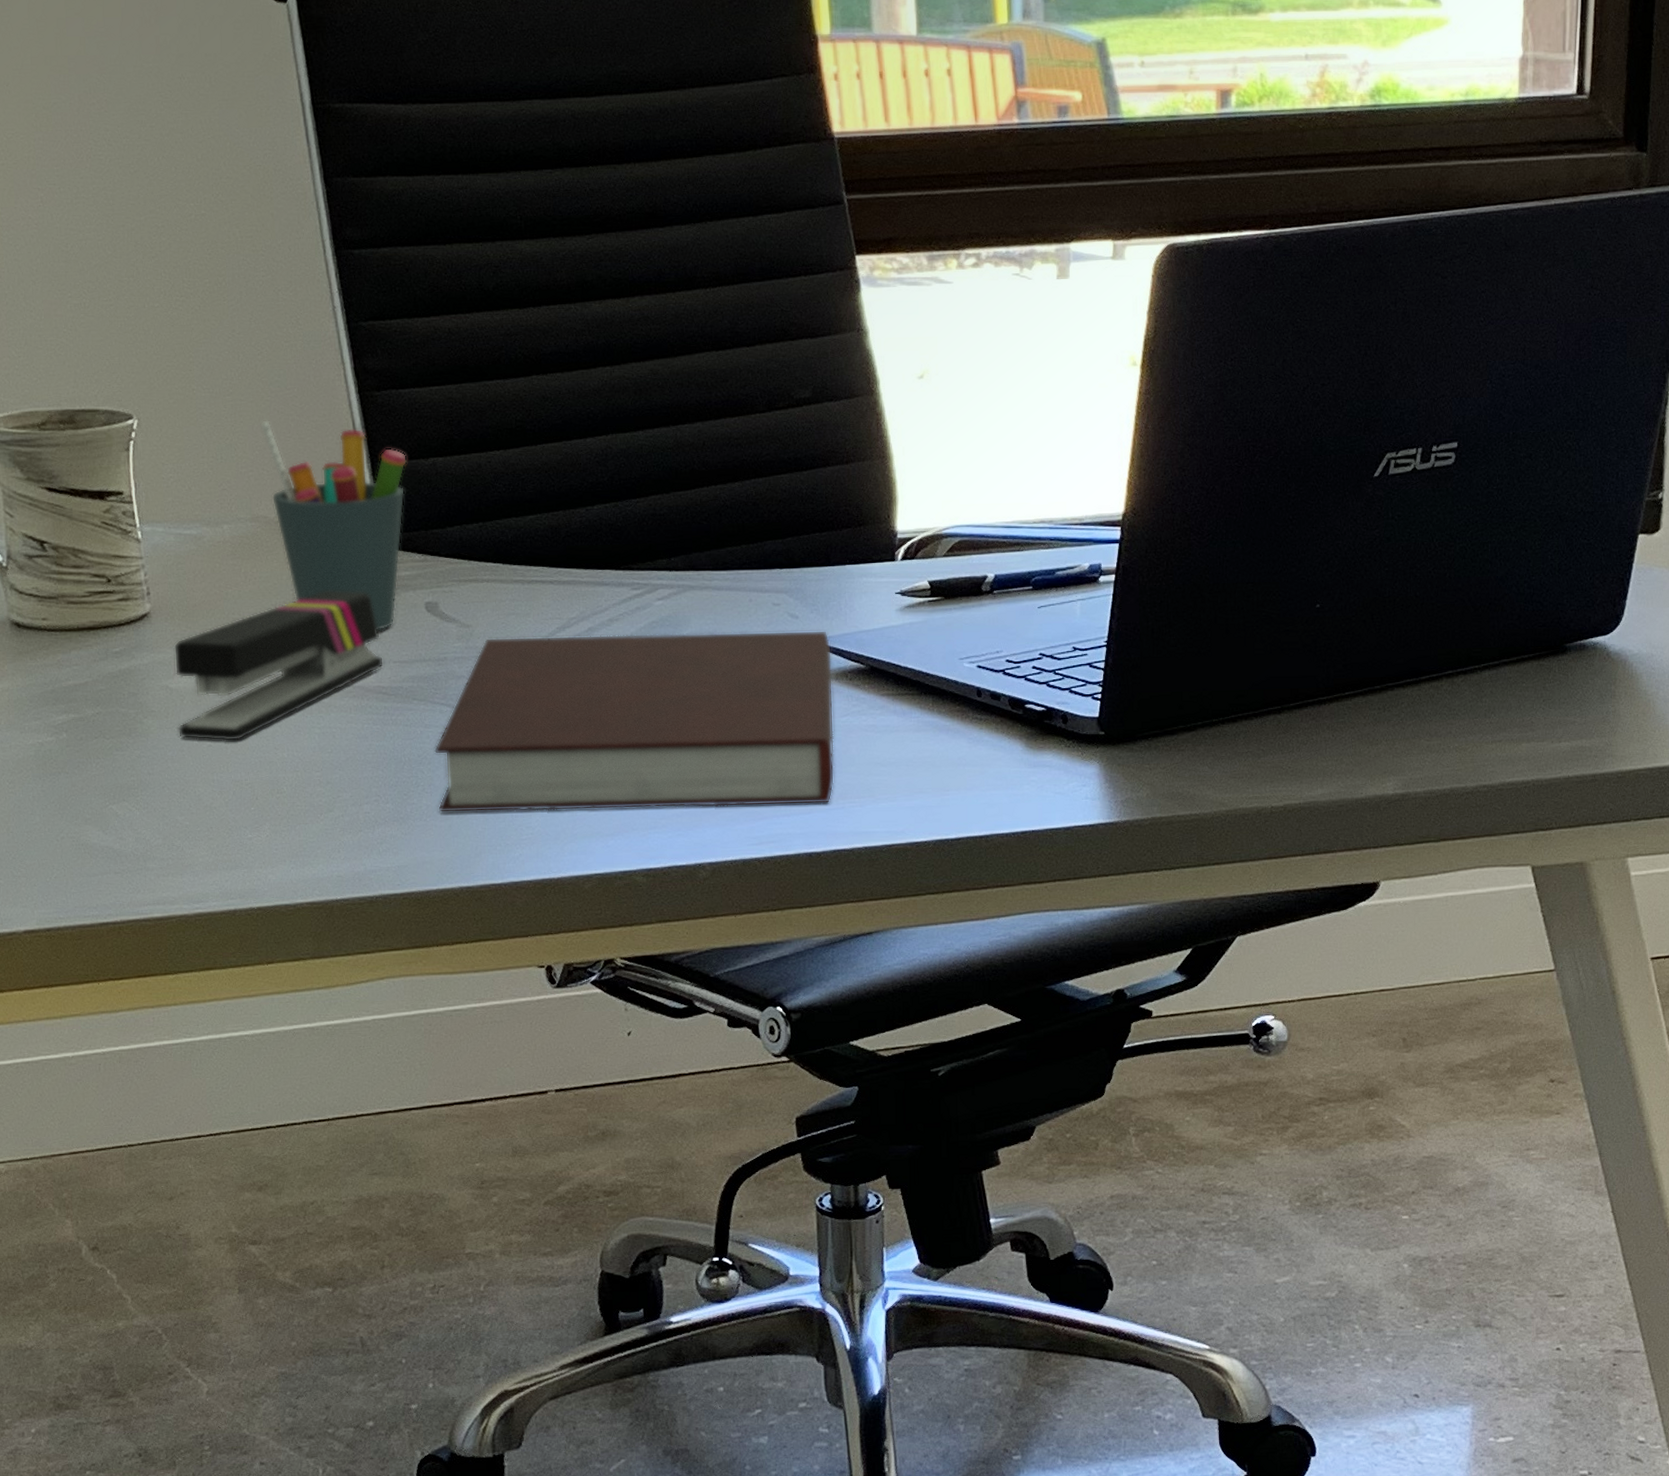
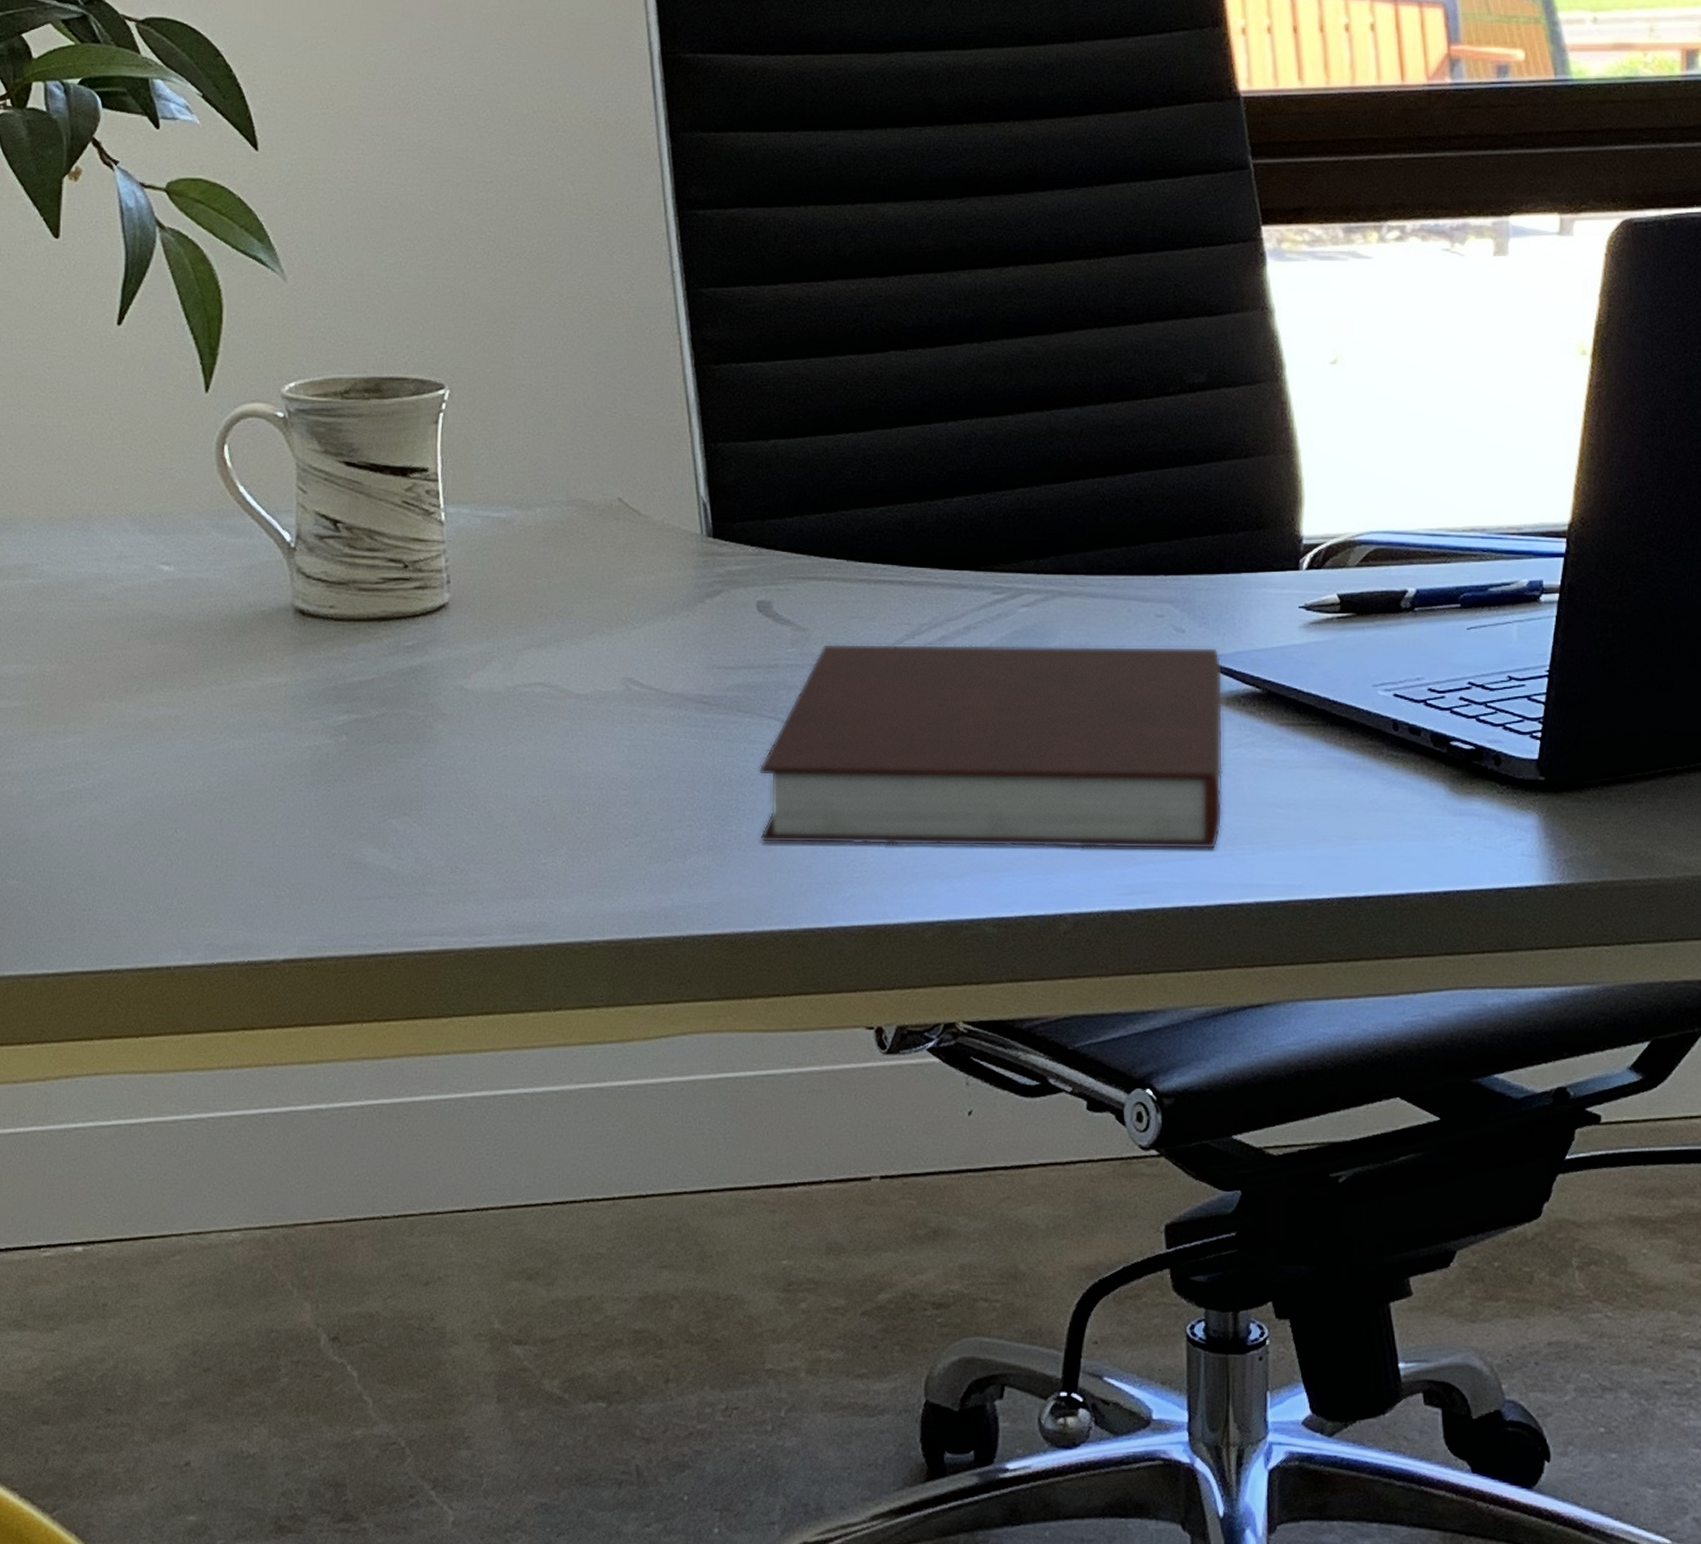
stapler: present [173,590,384,742] -> none [470,584,707,752]
pen holder: present [260,420,408,632] -> none [583,394,745,633]

